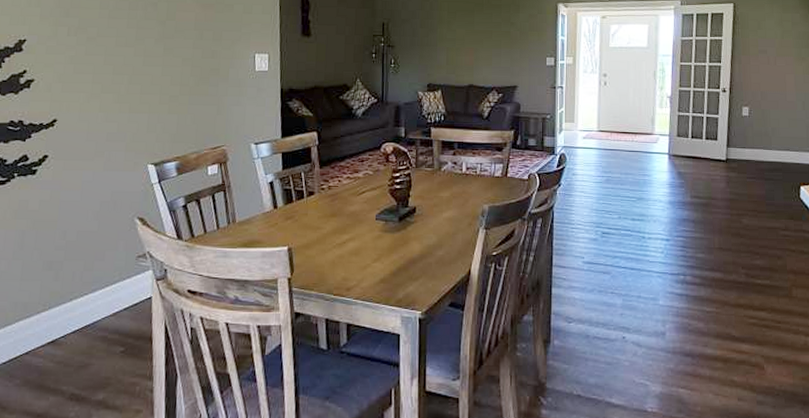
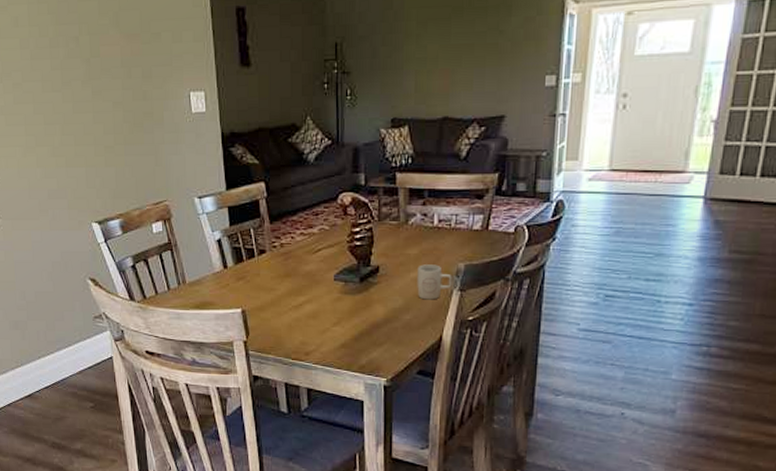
mug: none [448,206,478,237] -> present [417,264,452,300]

